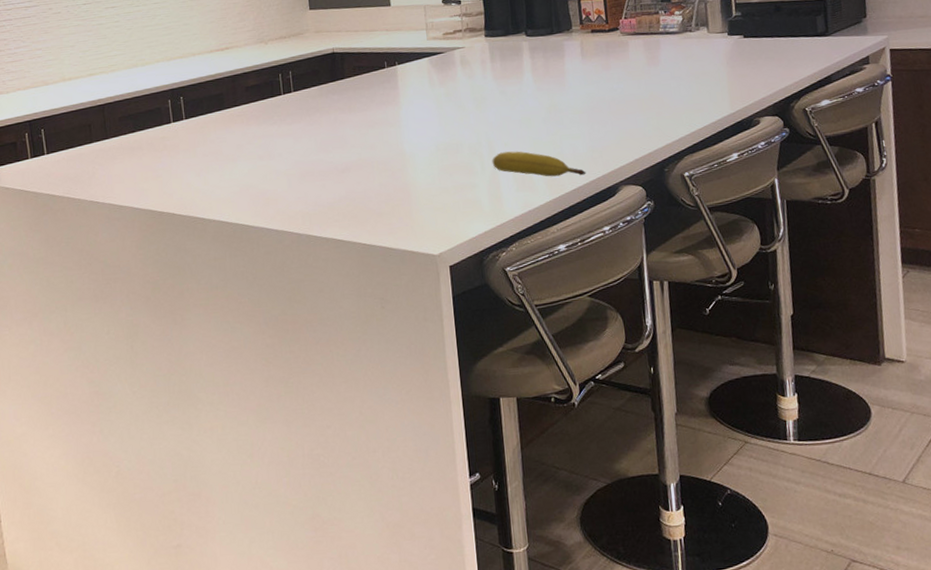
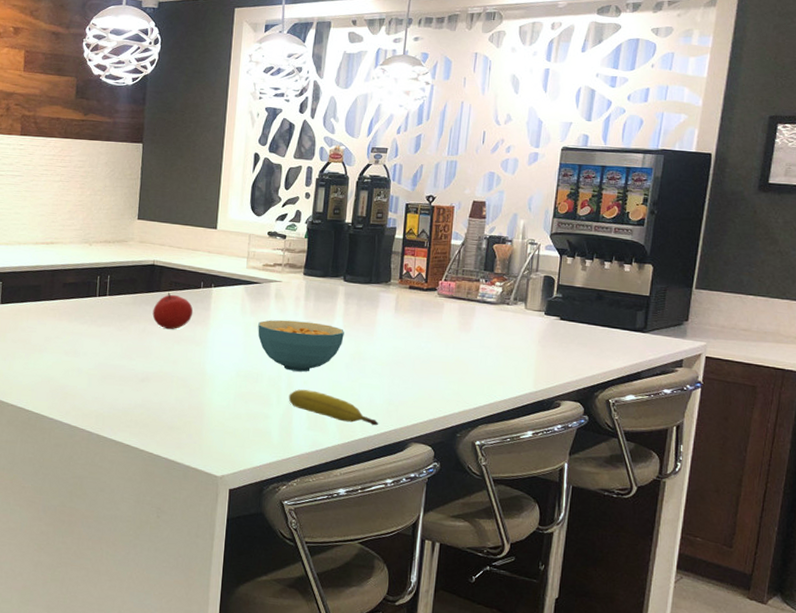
fruit: none [341,78,382,116] -> present [152,293,193,330]
cereal bowl: none [449,82,536,135] -> present [258,320,344,372]

